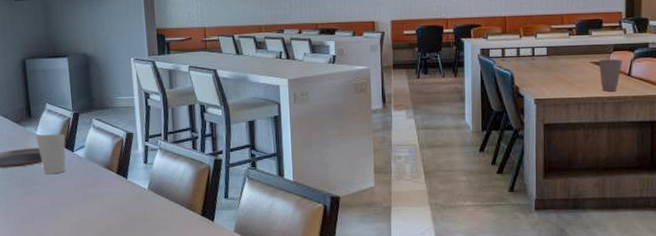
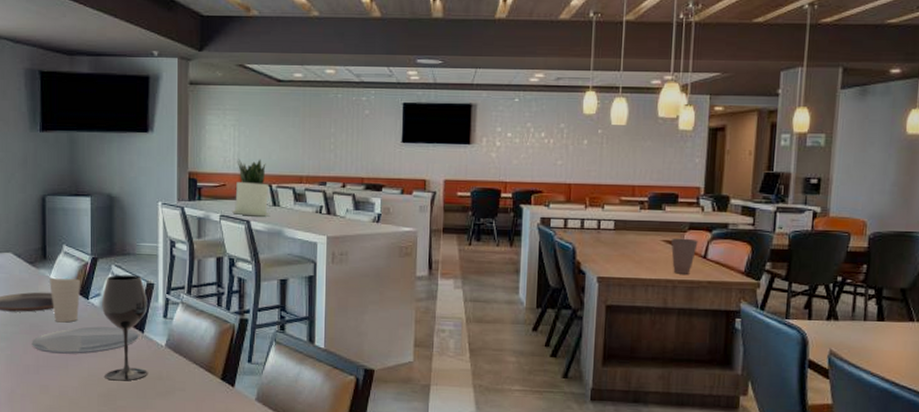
plate: none [24,175,123,203] -> present [32,326,139,354]
wineglass: none [86,126,135,224] -> present [102,275,149,381]
planter: none [198,12,235,66] -> present [231,158,270,217]

